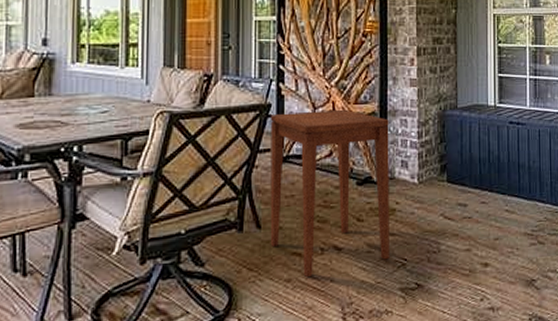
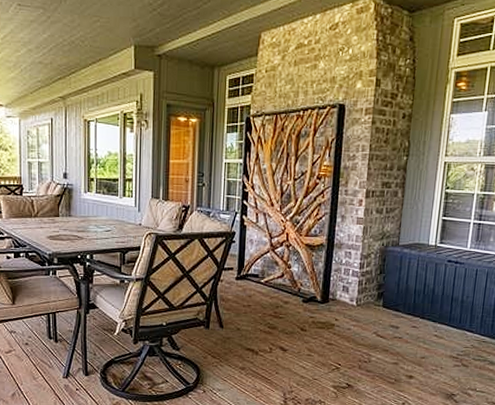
side table: present [270,109,389,277] -> none [229,240,335,368]

